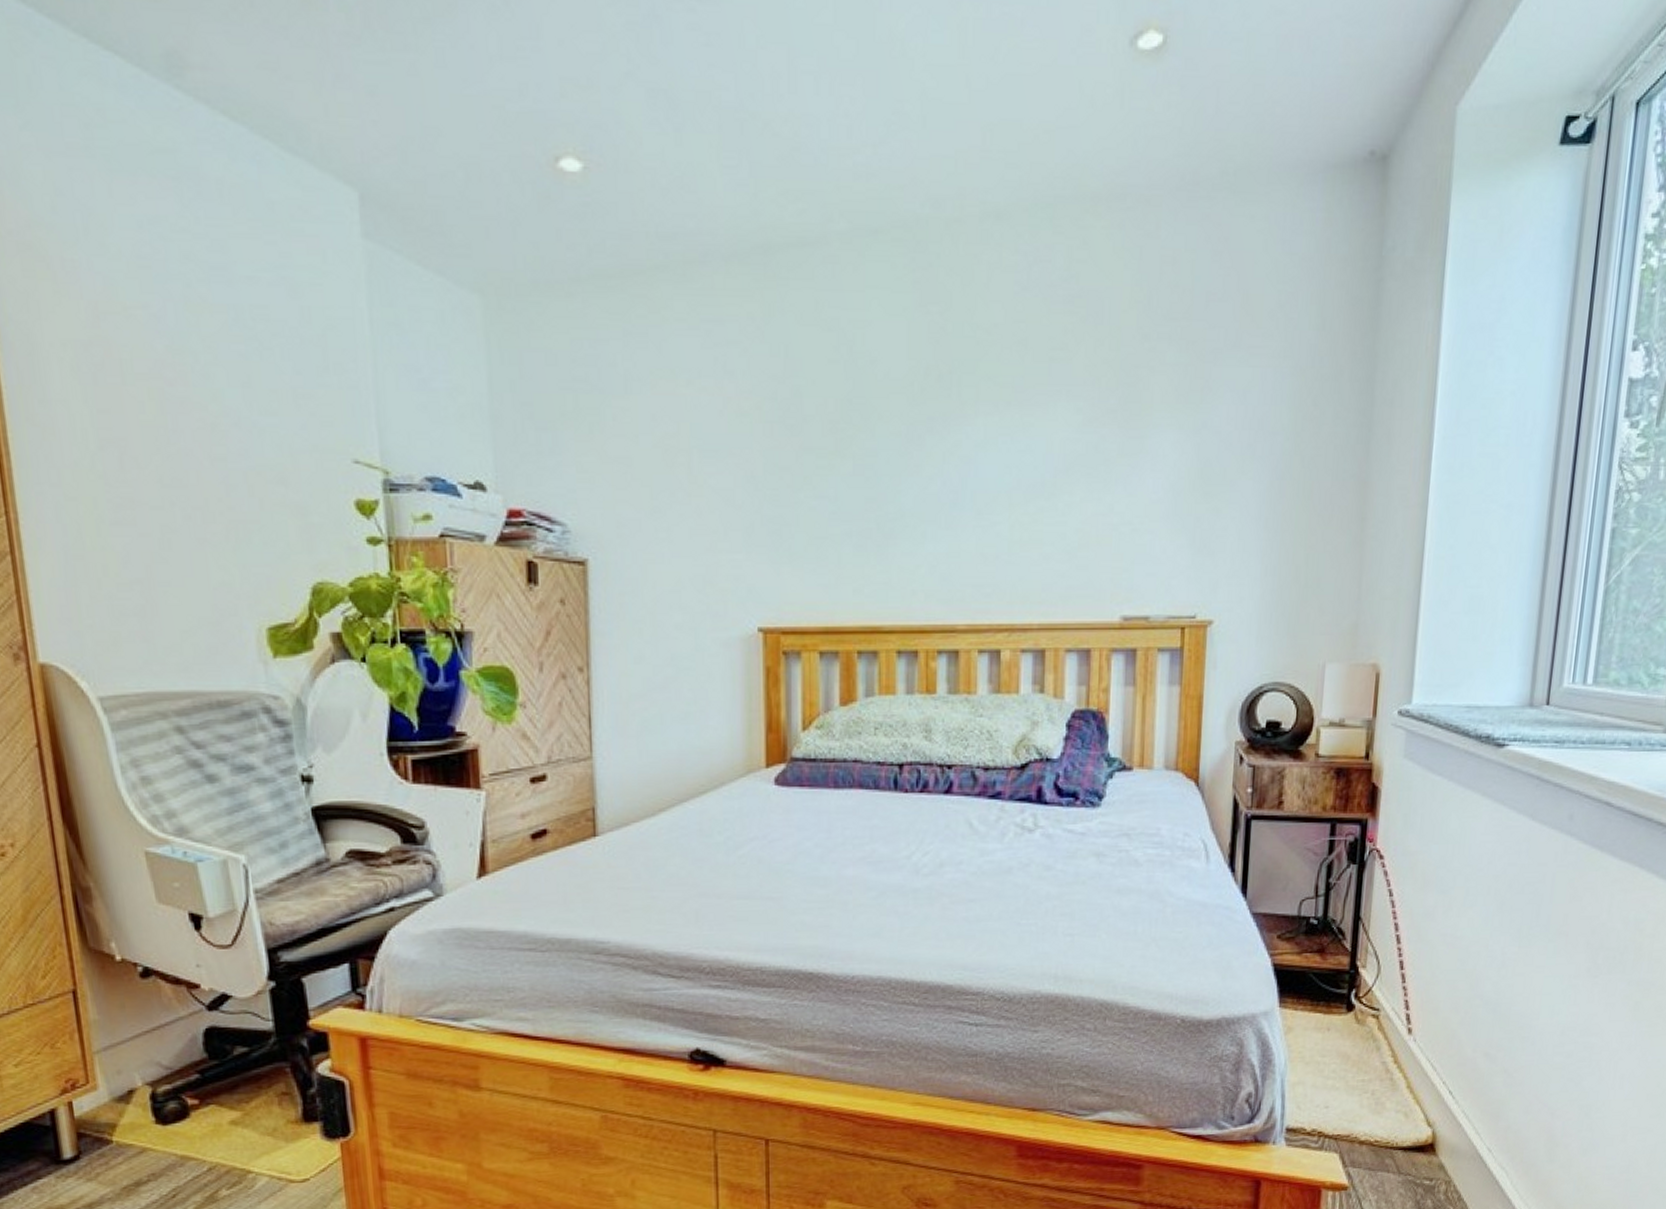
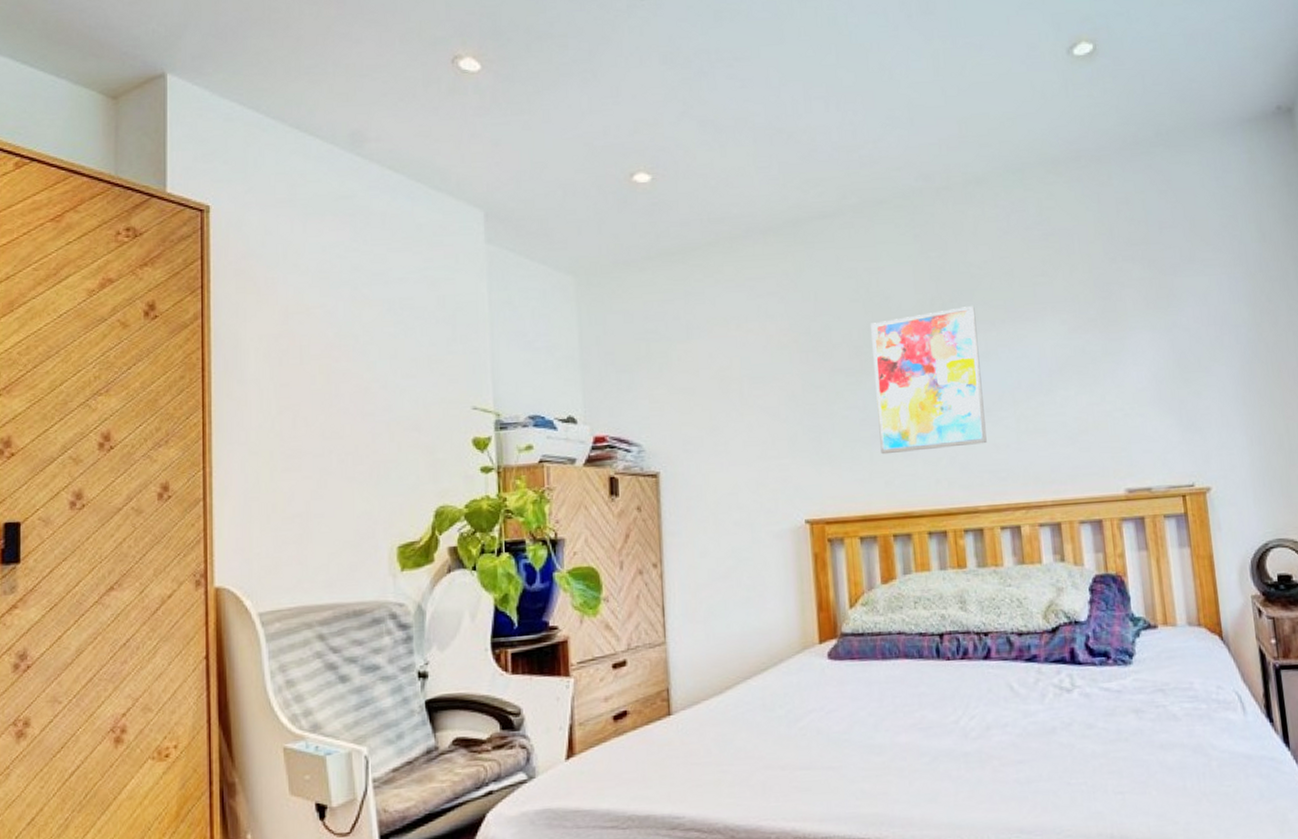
wall art: none [851,381,977,557] -> present [871,306,987,455]

